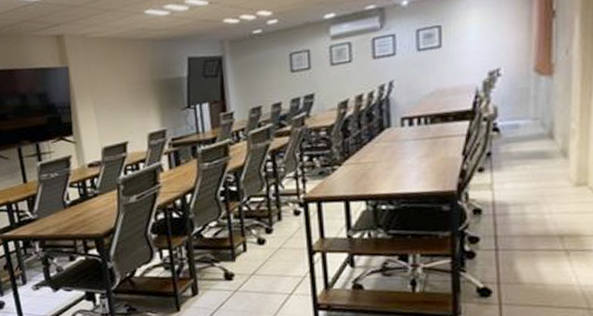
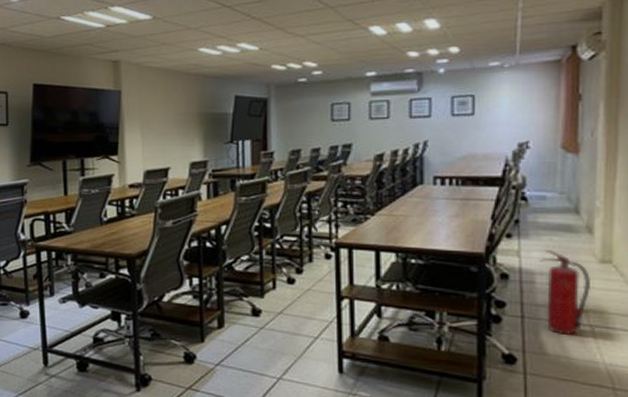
fire extinguisher: none [513,179,567,262] -> present [539,250,592,335]

